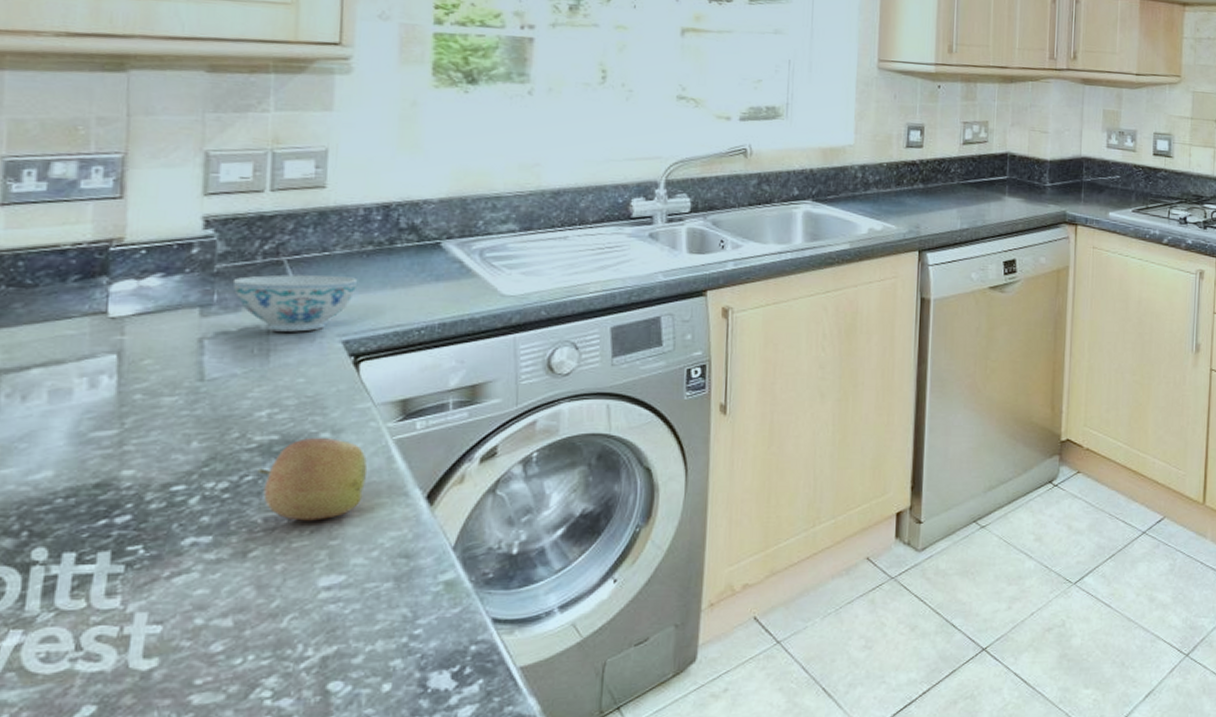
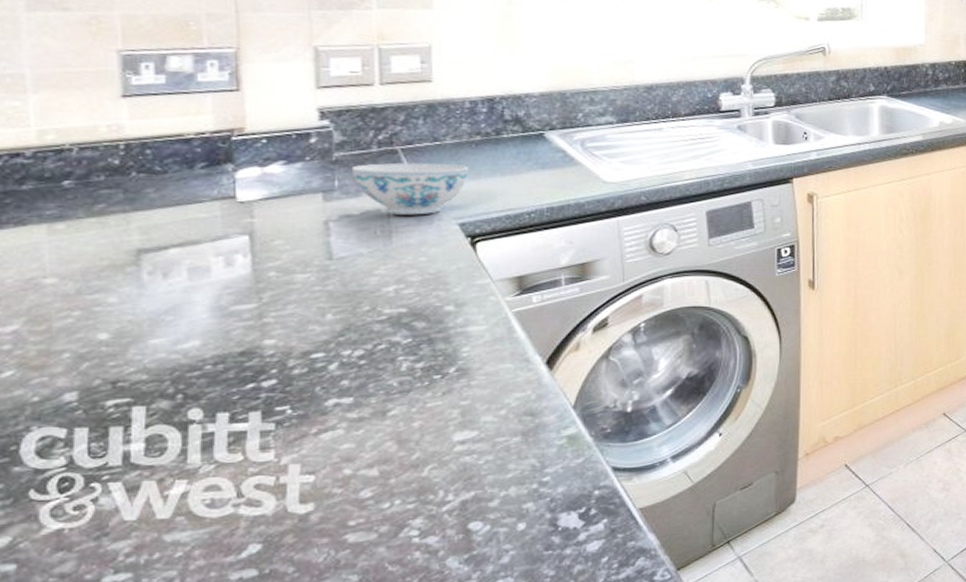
apple: present [257,438,368,521] -> none [389,311,491,384]

